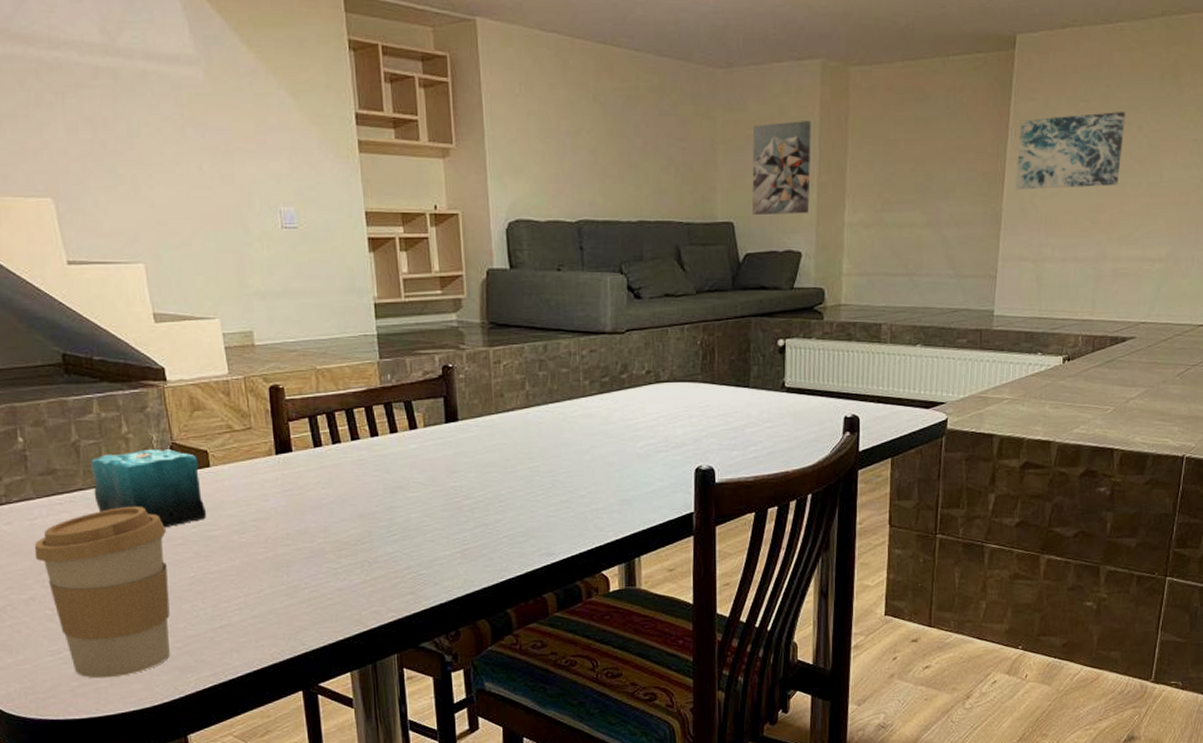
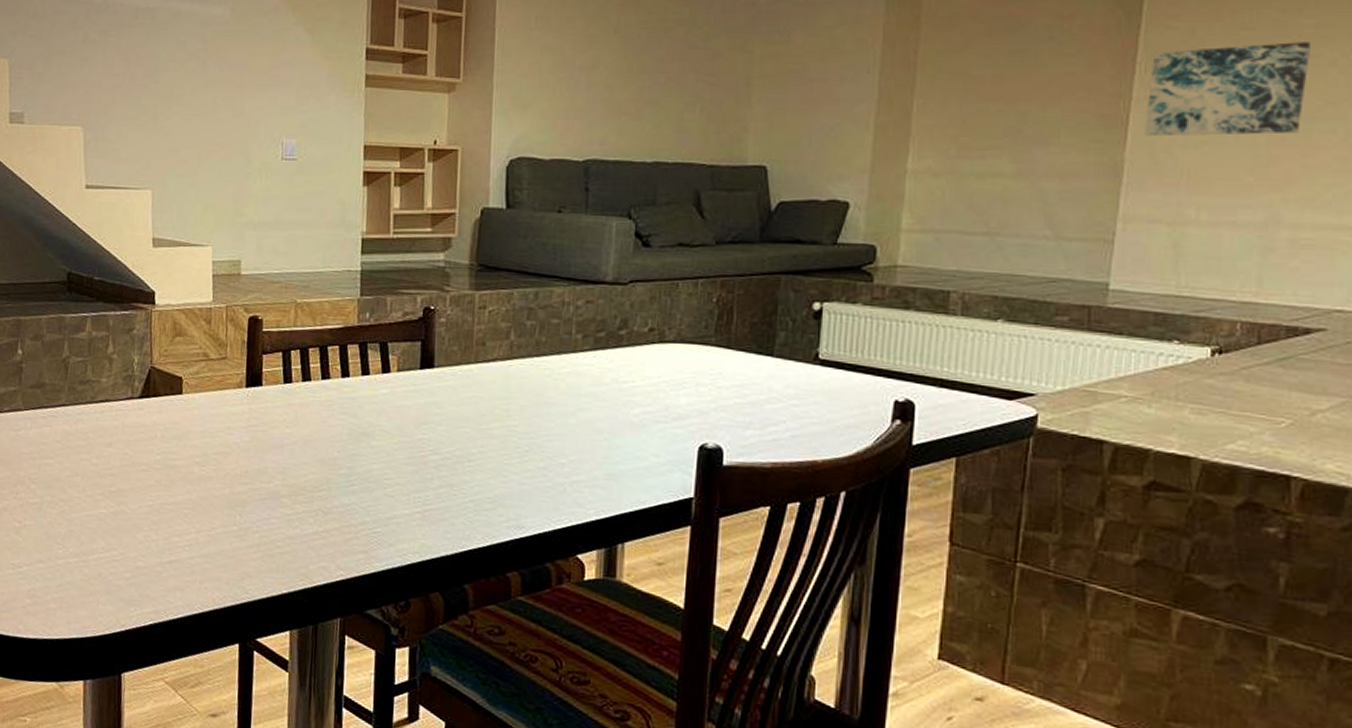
coffee cup: present [34,506,170,679] -> none [13,426,133,600]
candle: present [90,428,206,528] -> none [74,348,172,452]
wall art: present [752,121,811,215] -> none [791,54,870,159]

